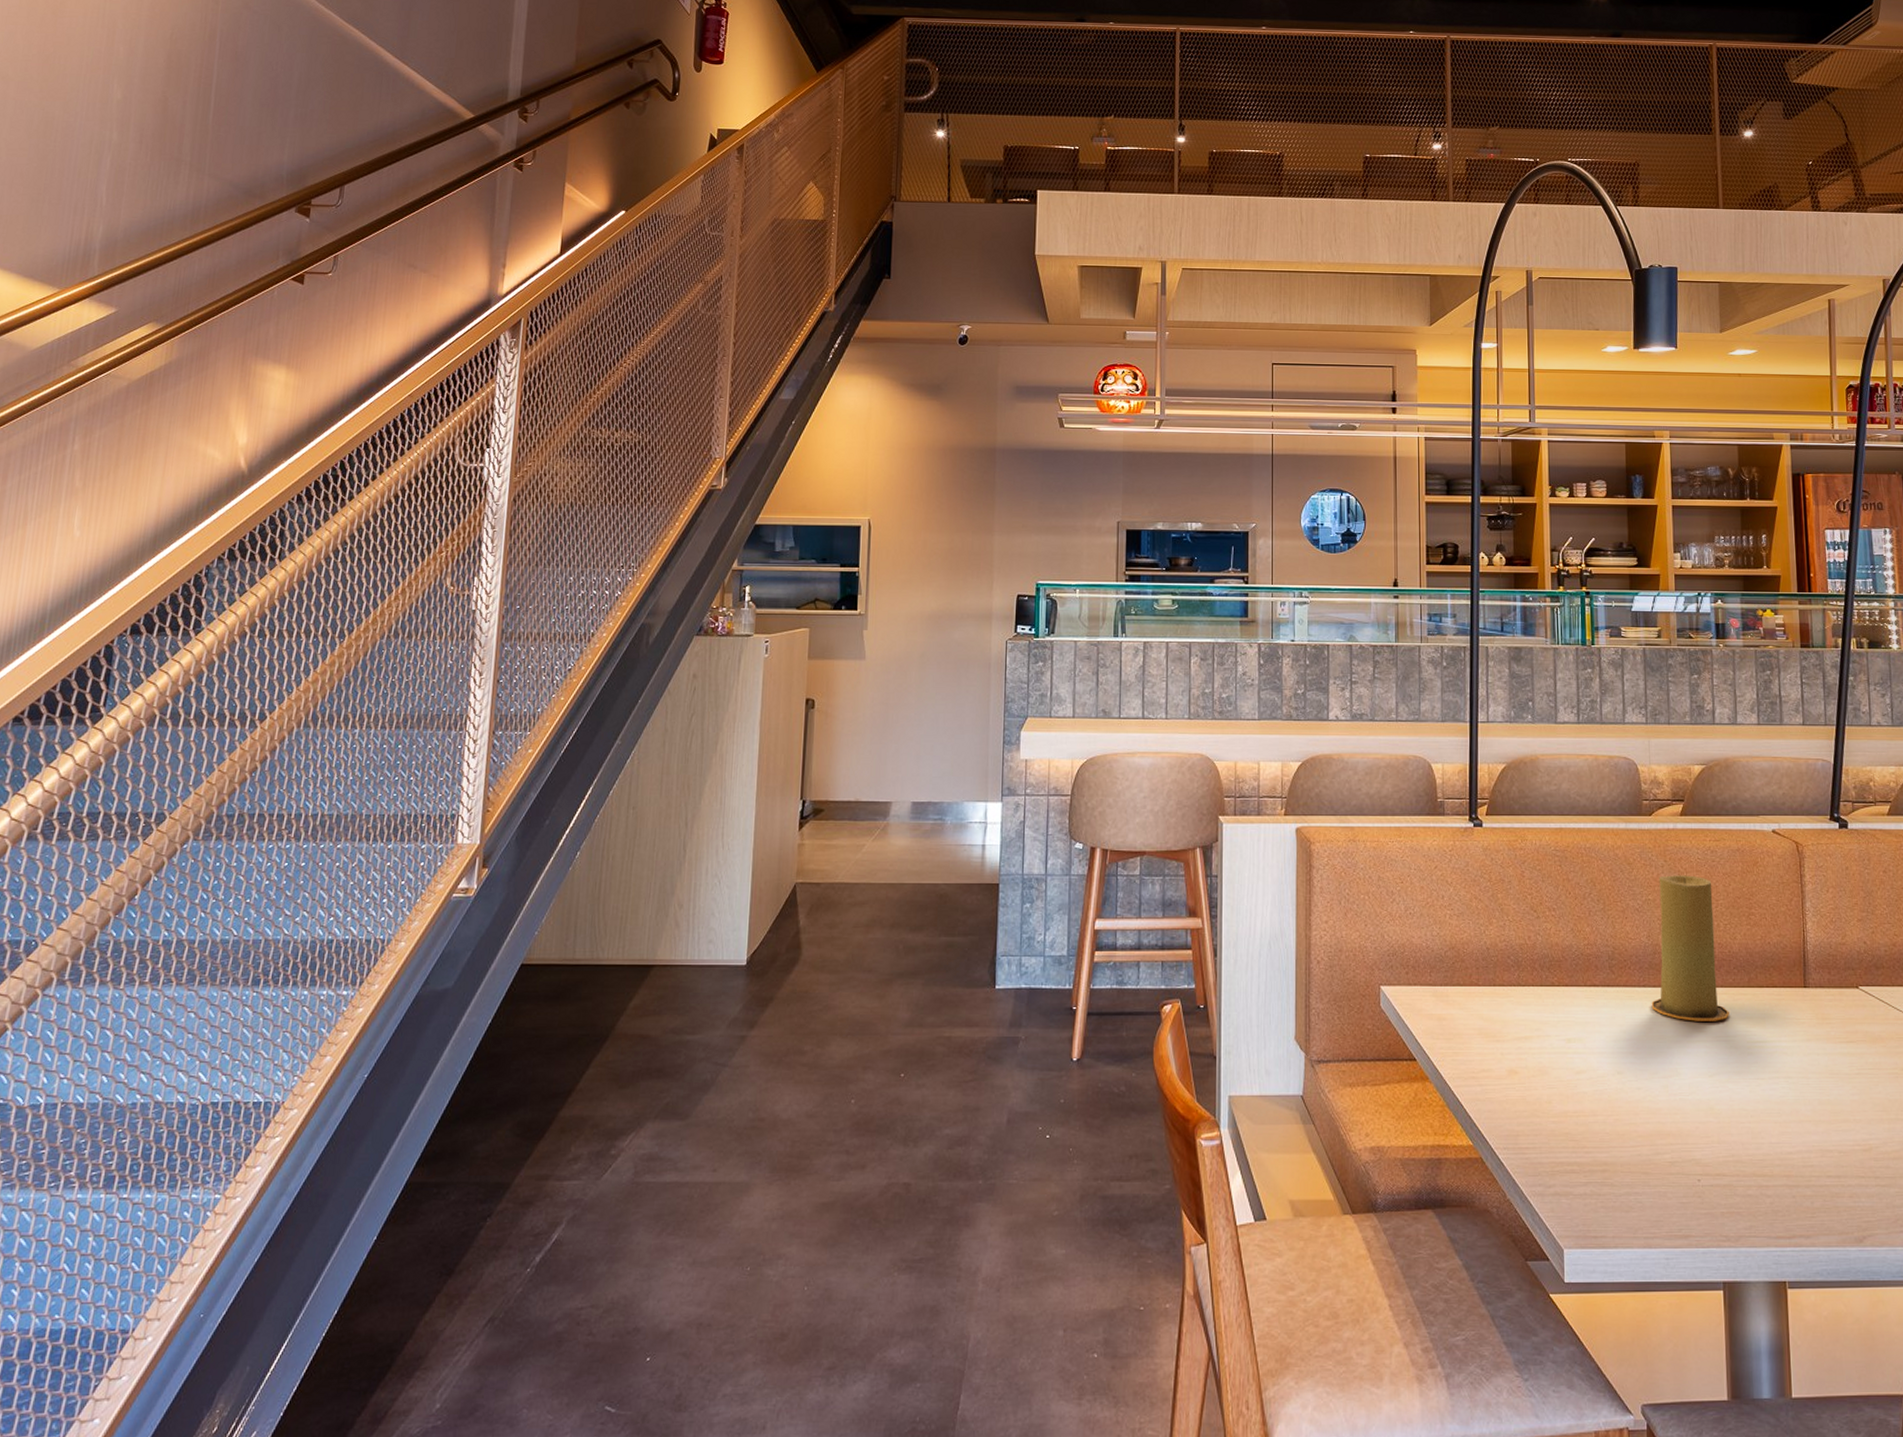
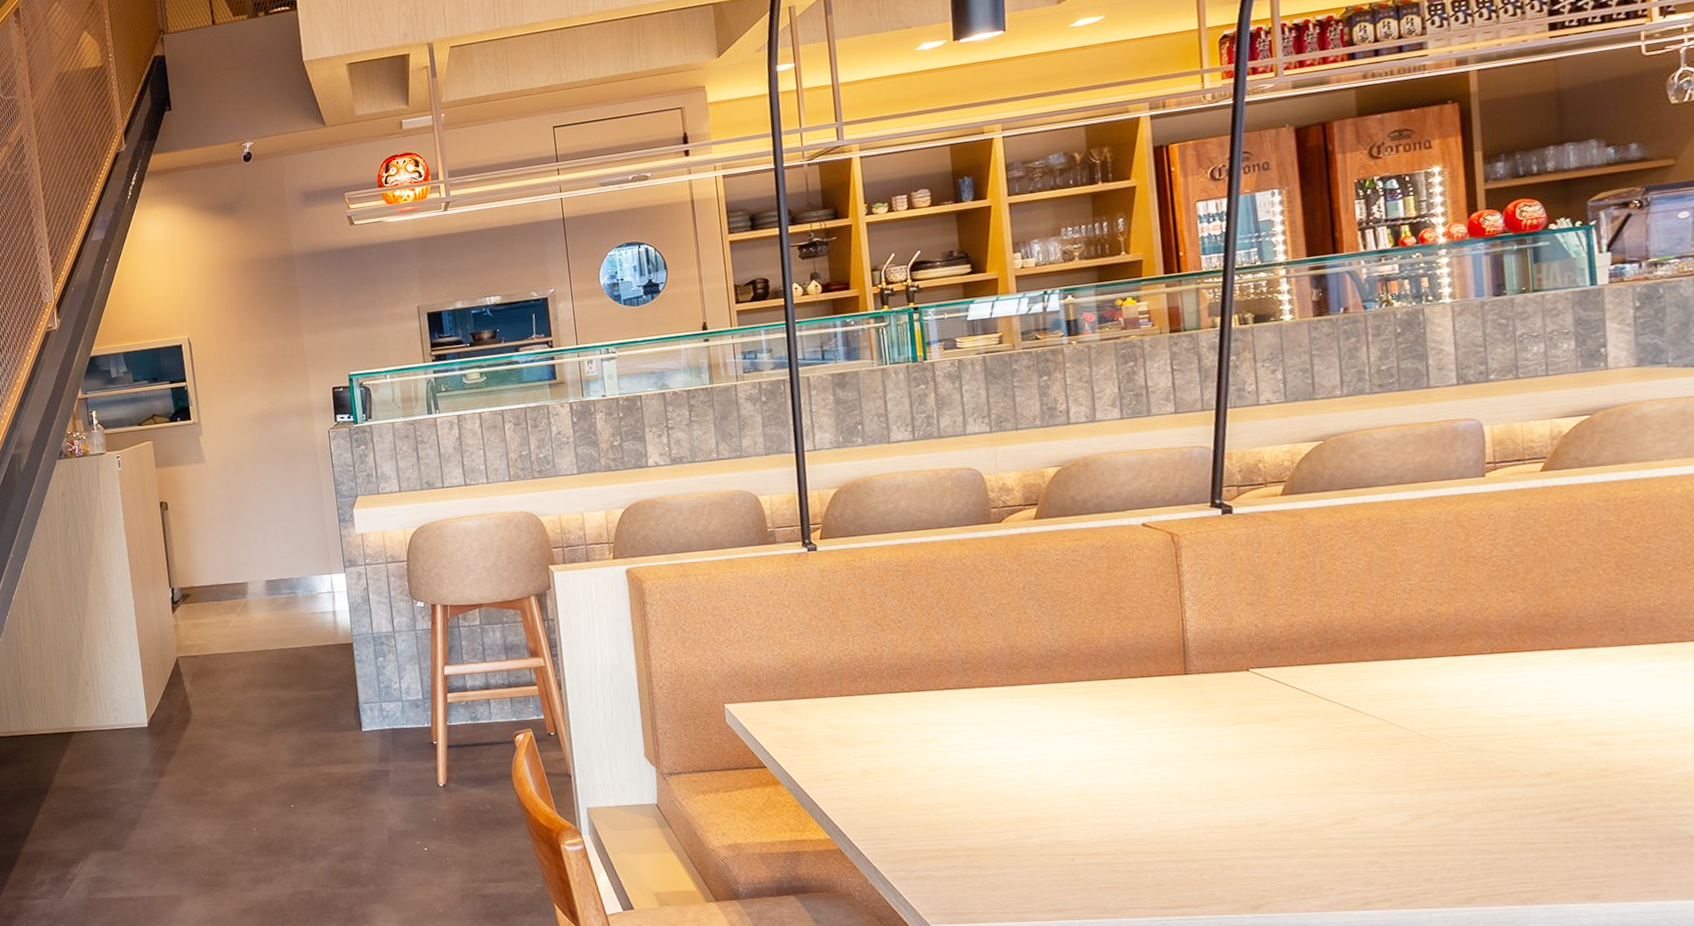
candle: present [1651,875,1730,1021] -> none [1011,576,1101,715]

